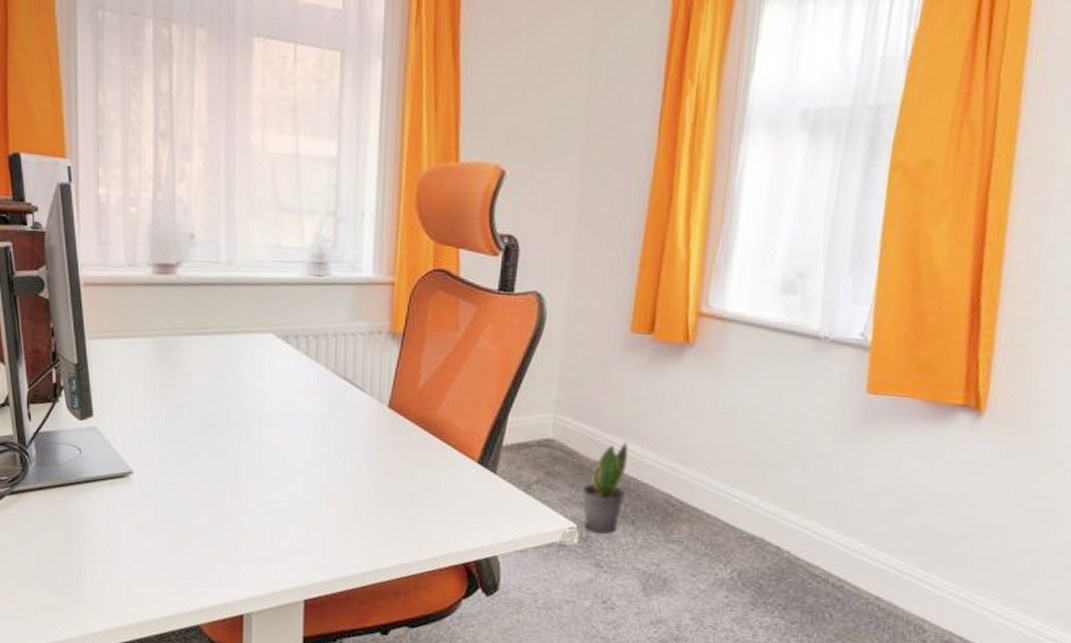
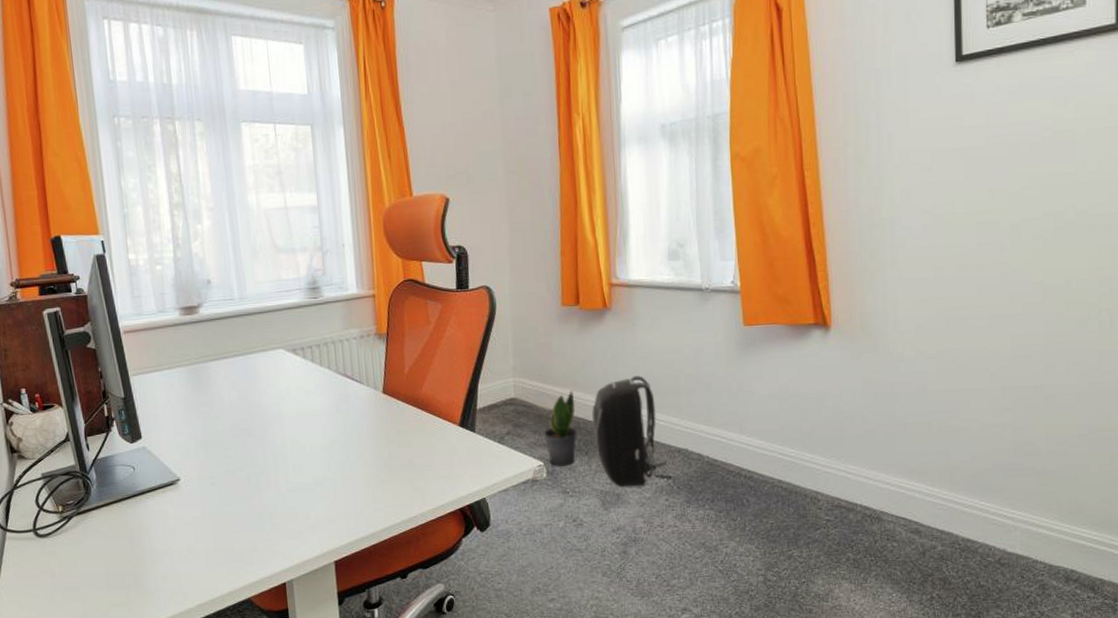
backpack: none [645,435,738,574] -> present [592,375,672,487]

